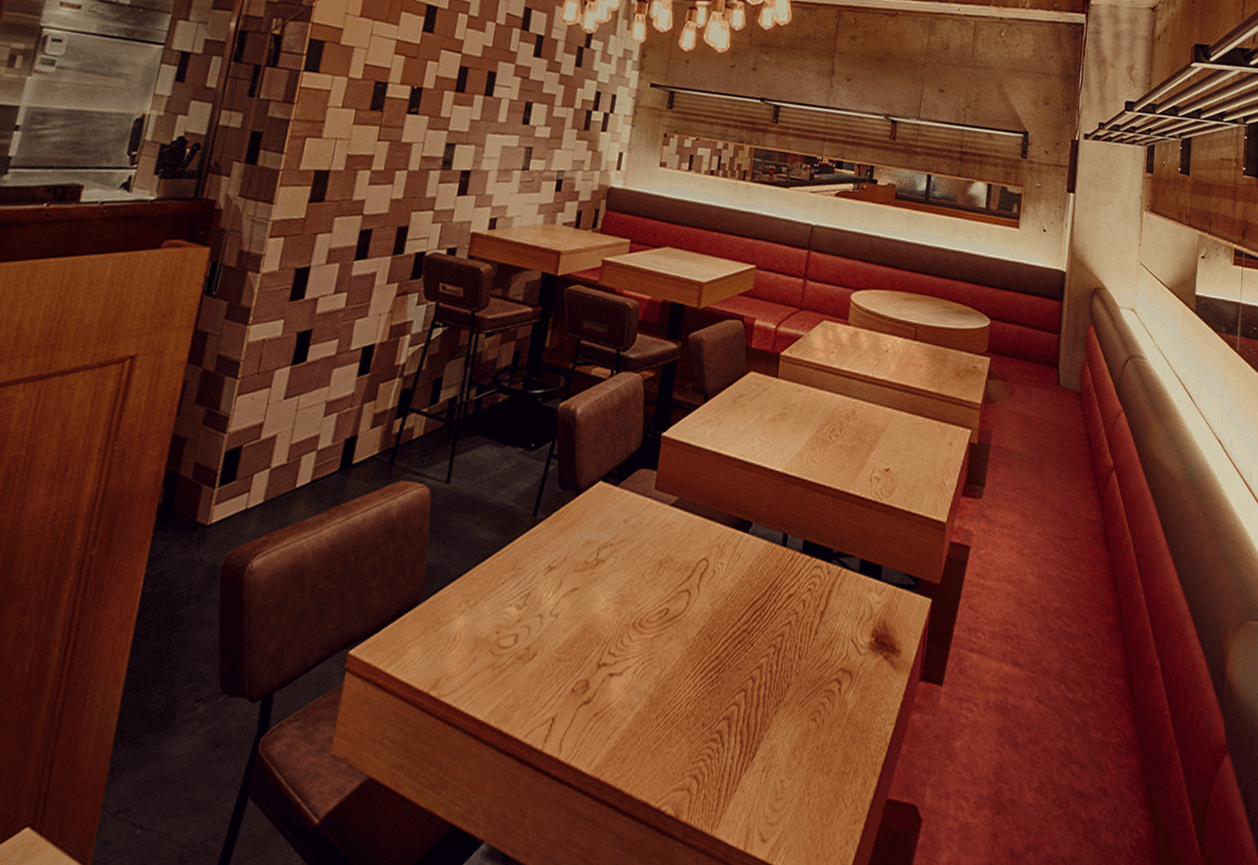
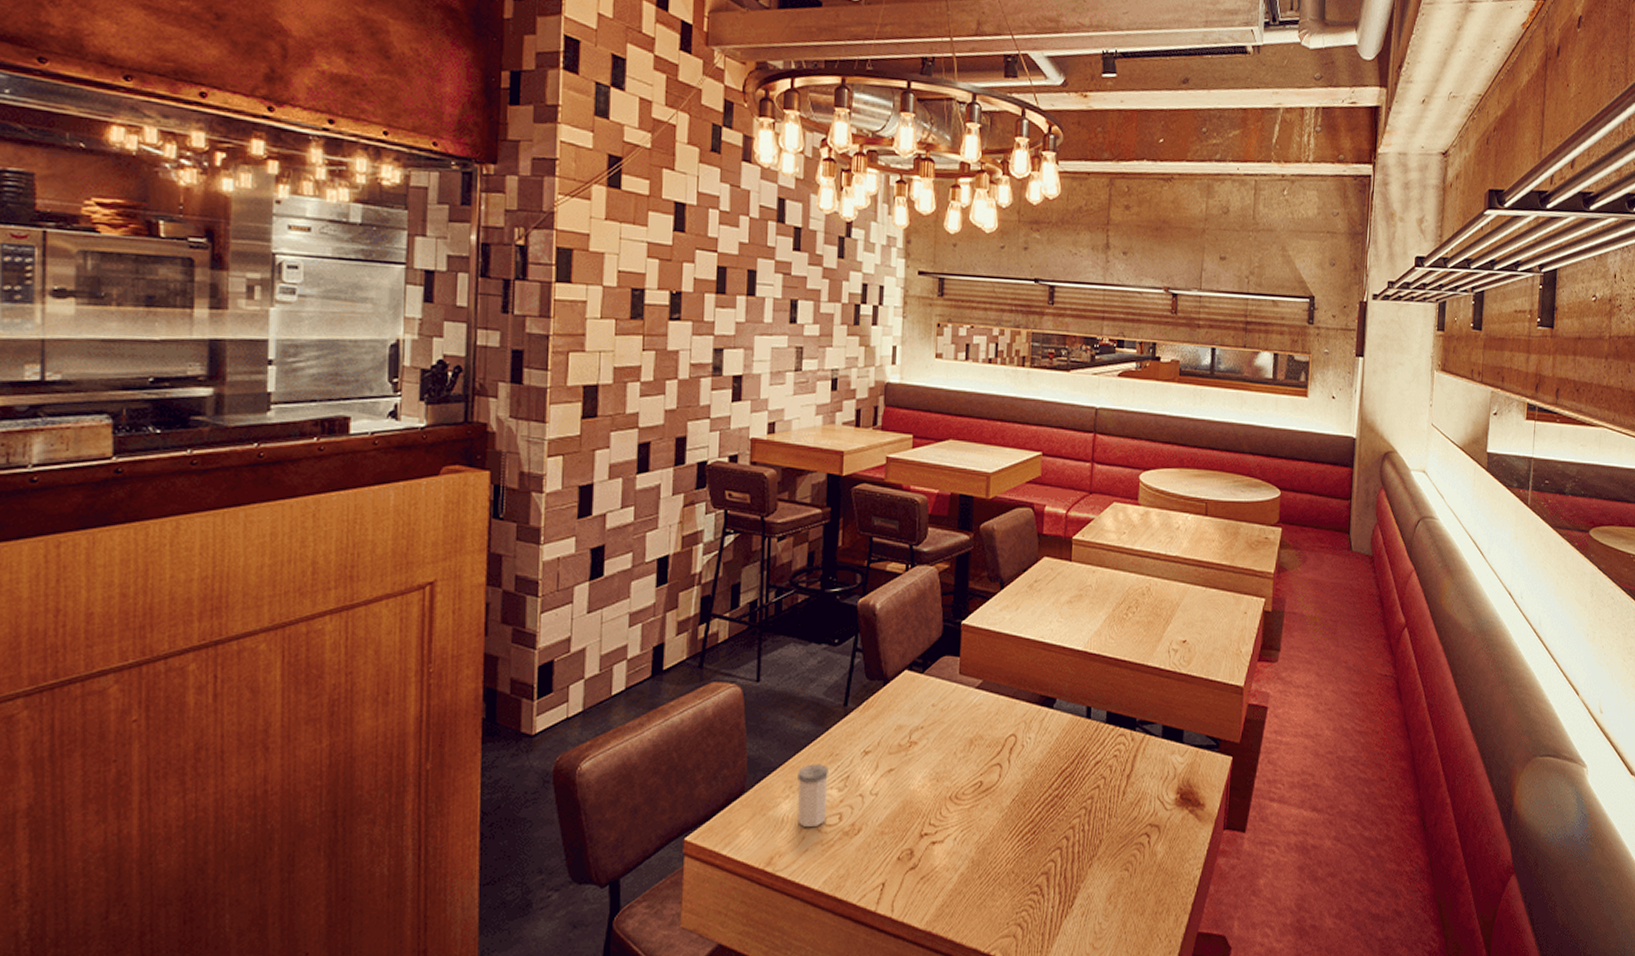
salt shaker: none [470,577,510,649] -> present [797,764,829,828]

